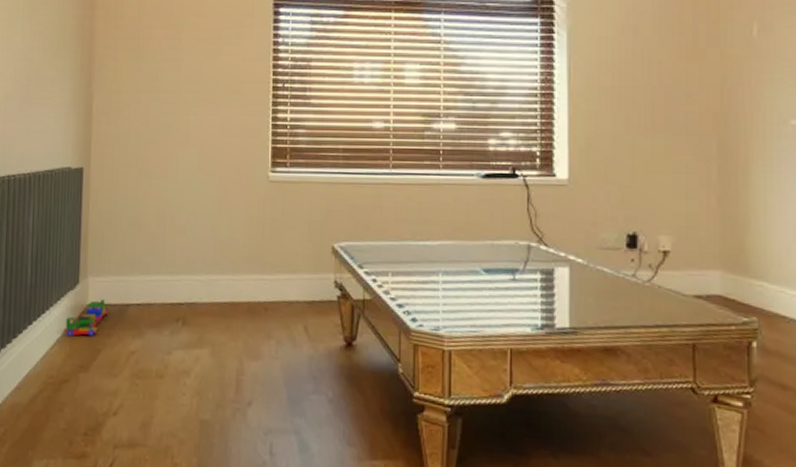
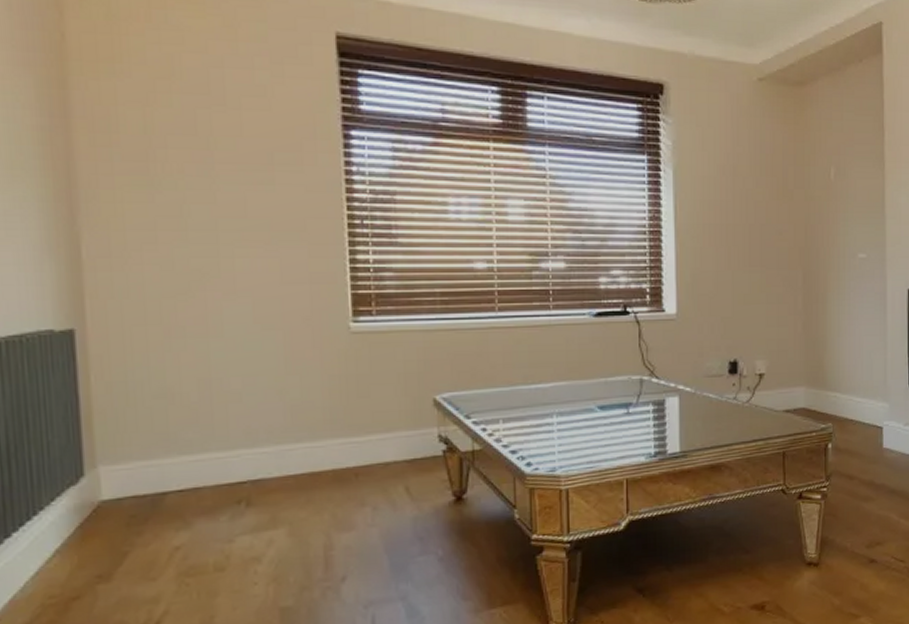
toy train: present [64,299,109,337] -> none [66,491,136,544]

